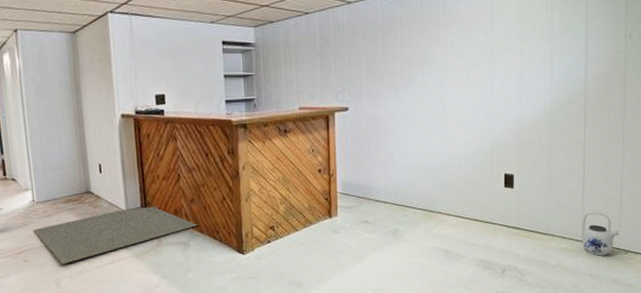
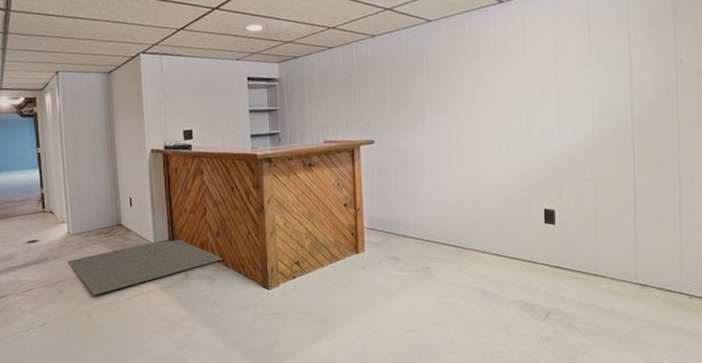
teapot: present [581,212,619,256] -> none [636,251,680,301]

